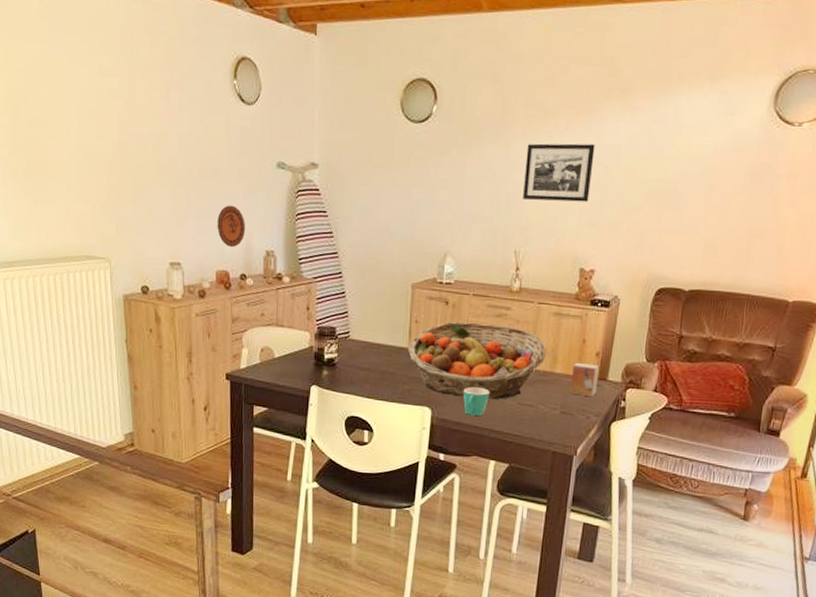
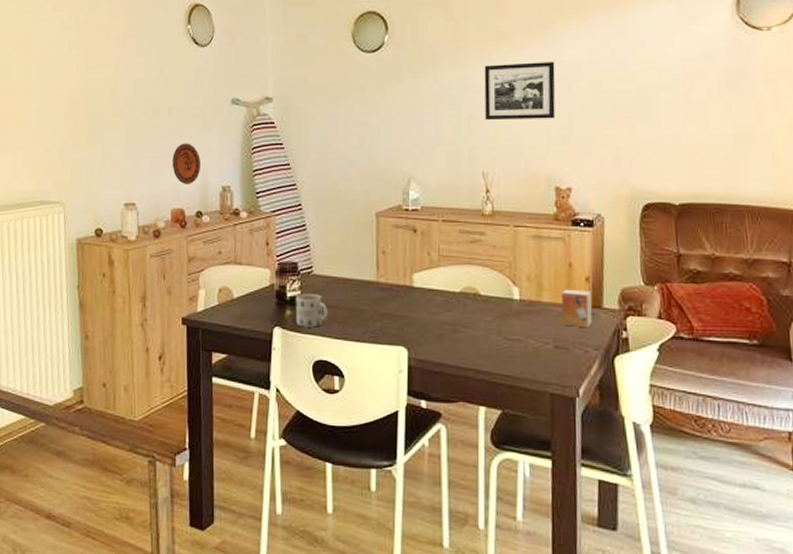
mug: none [332,356,362,387] -> present [295,294,328,328]
fruit basket: present [408,322,546,400] -> none [377,250,529,336]
mug: present [463,386,490,417] -> none [441,321,471,356]

